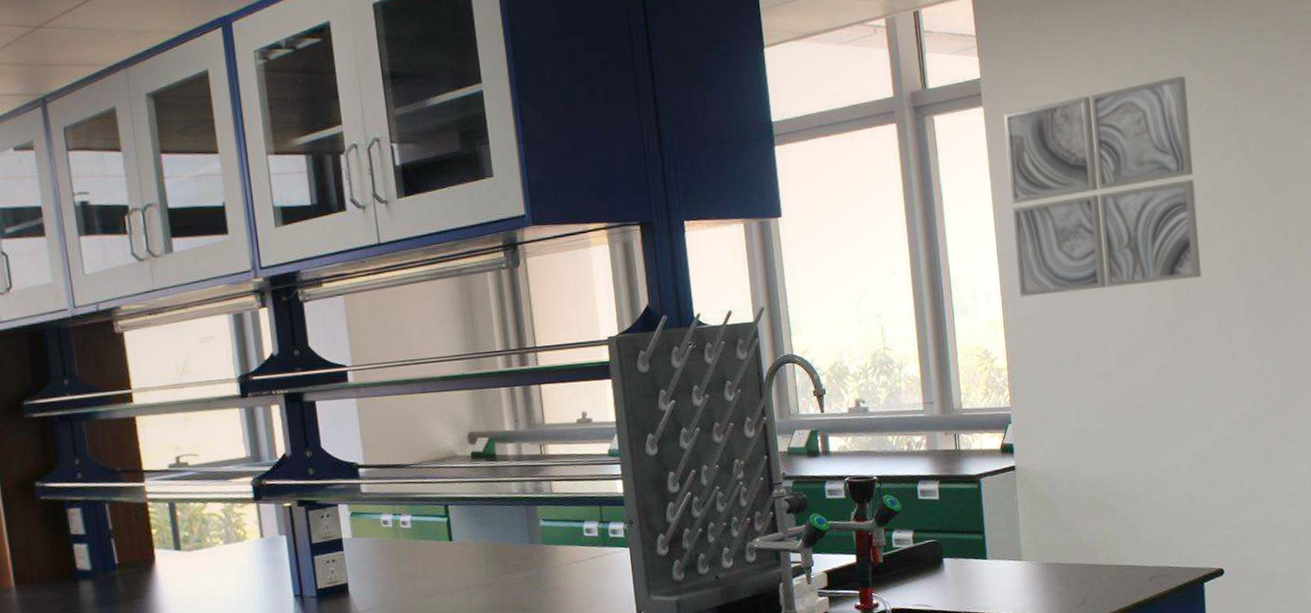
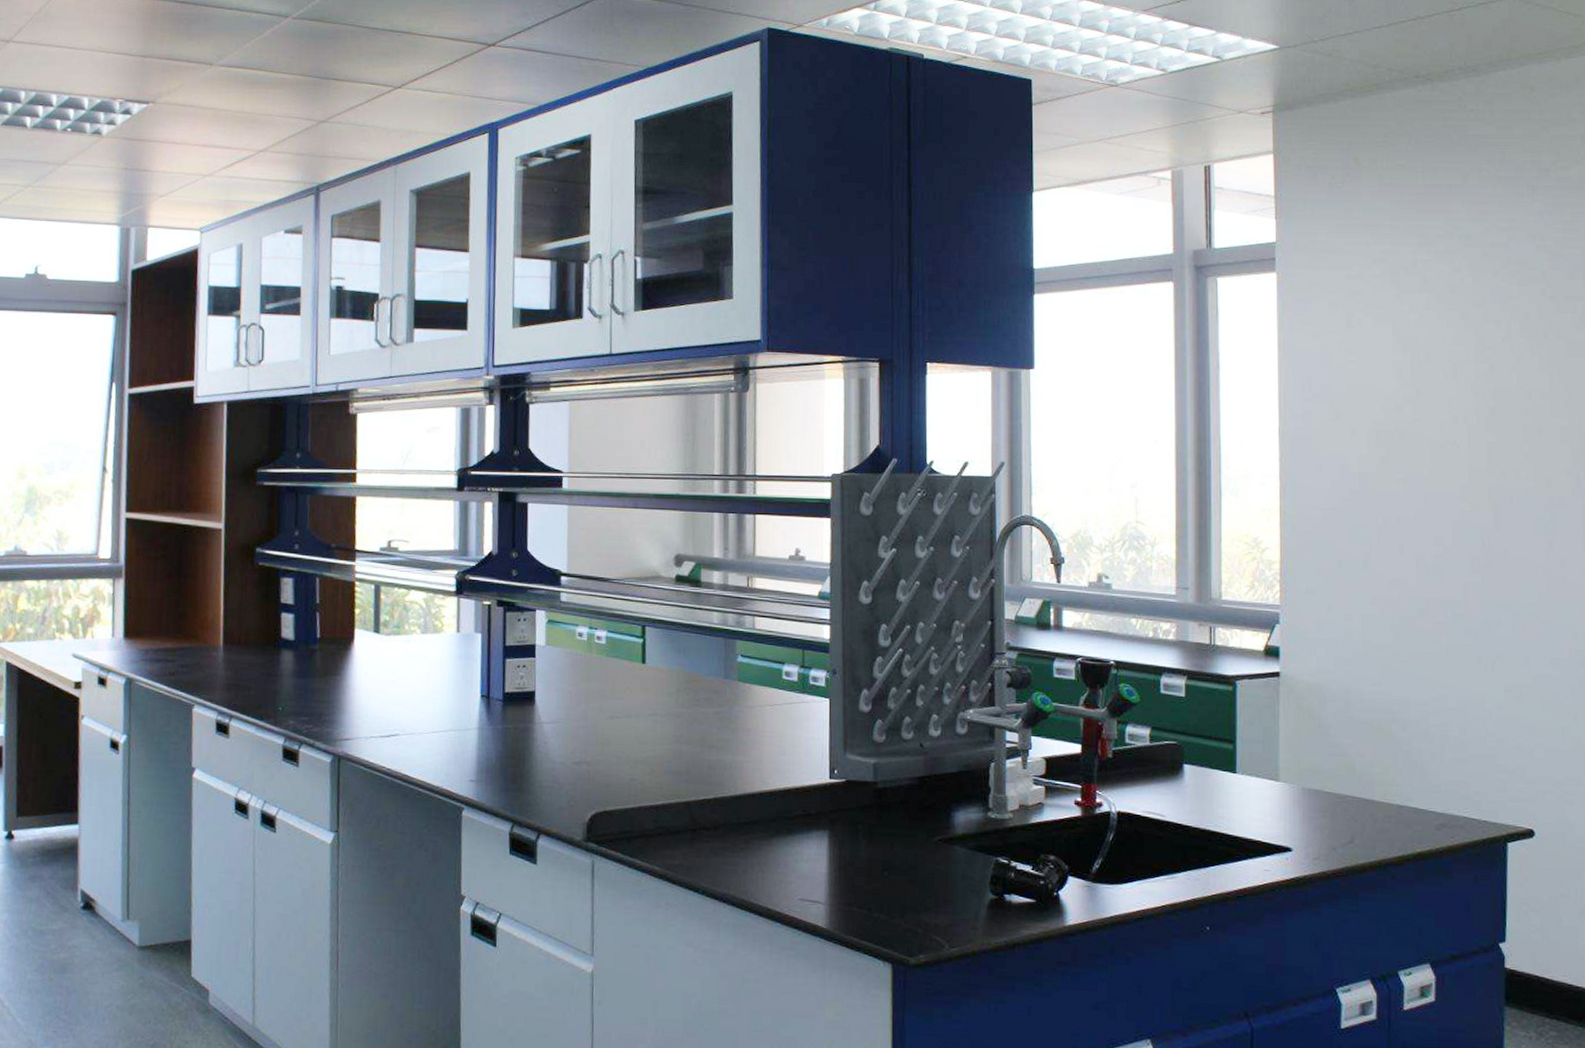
wall art: present [1004,75,1202,297] -> none [1299,257,1531,487]

